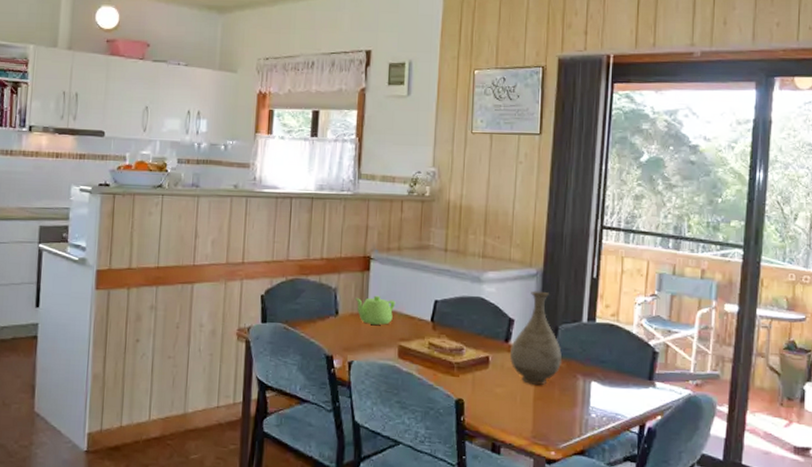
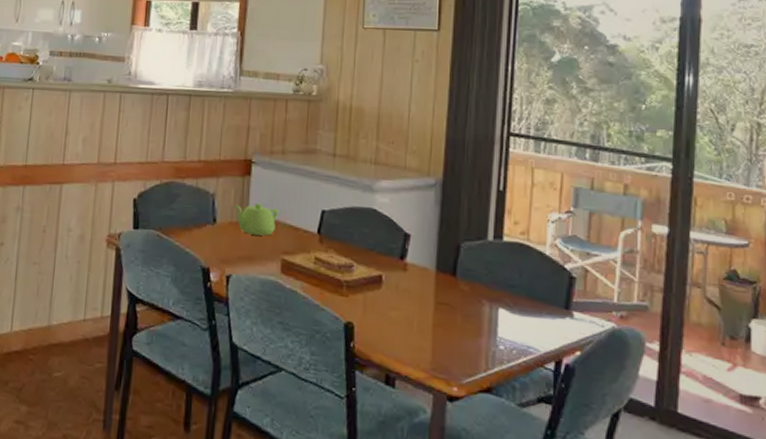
vase: present [509,290,563,385] -> none [405,203,466,310]

